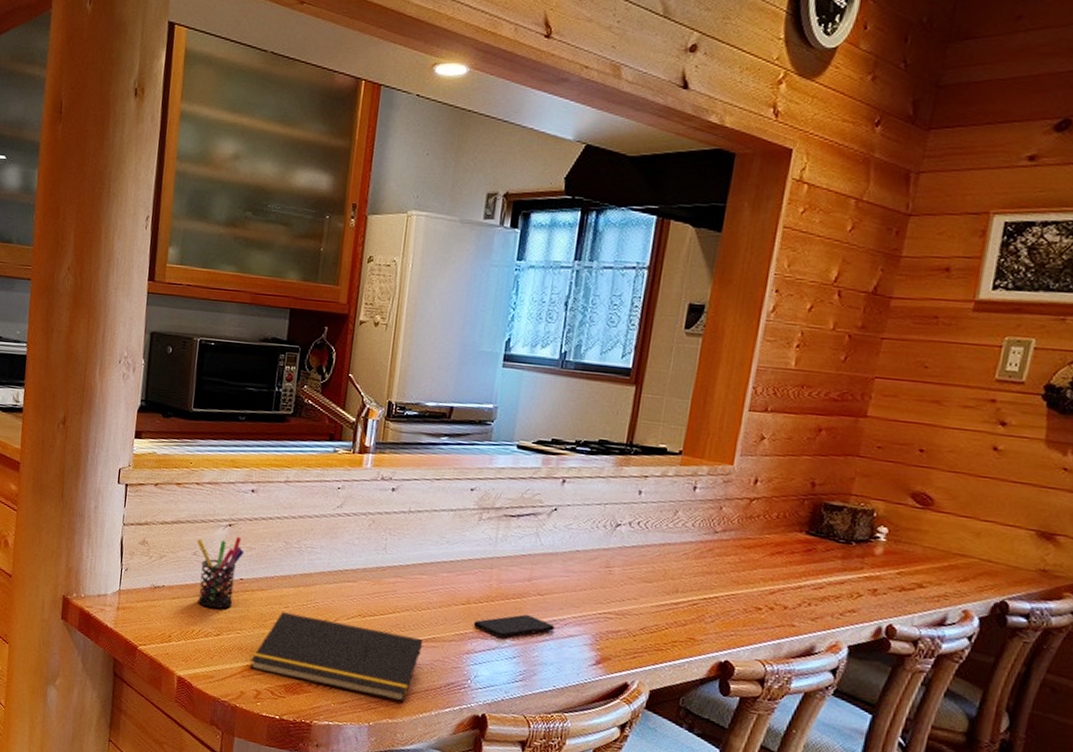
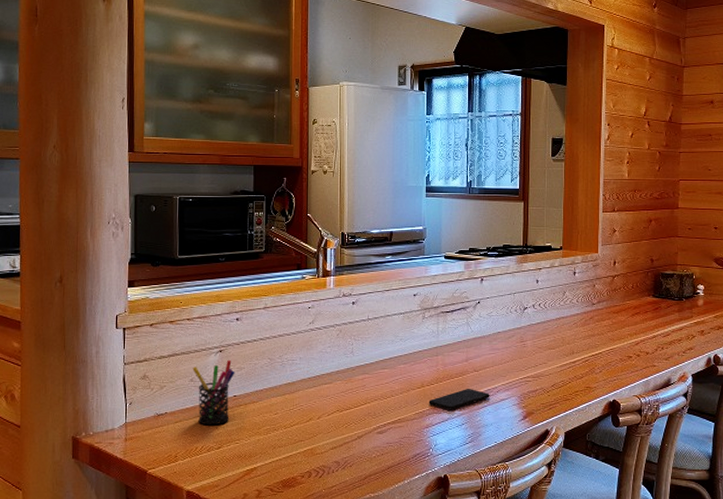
notepad: present [250,612,424,702] -> none [250,418,392,477]

